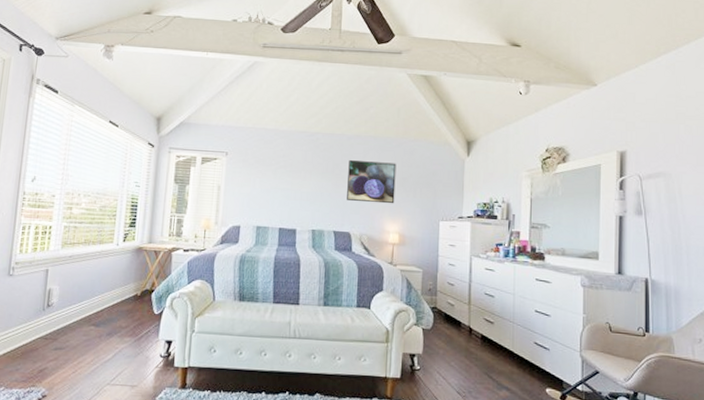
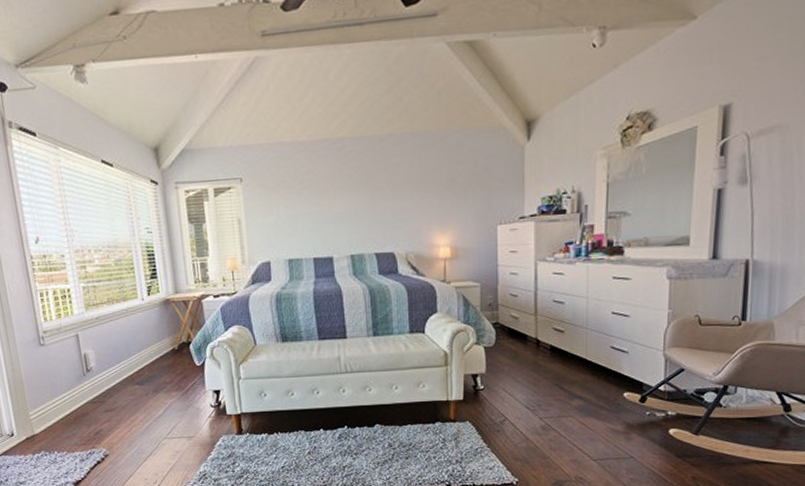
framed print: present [347,160,396,204] -> none [384,162,443,215]

